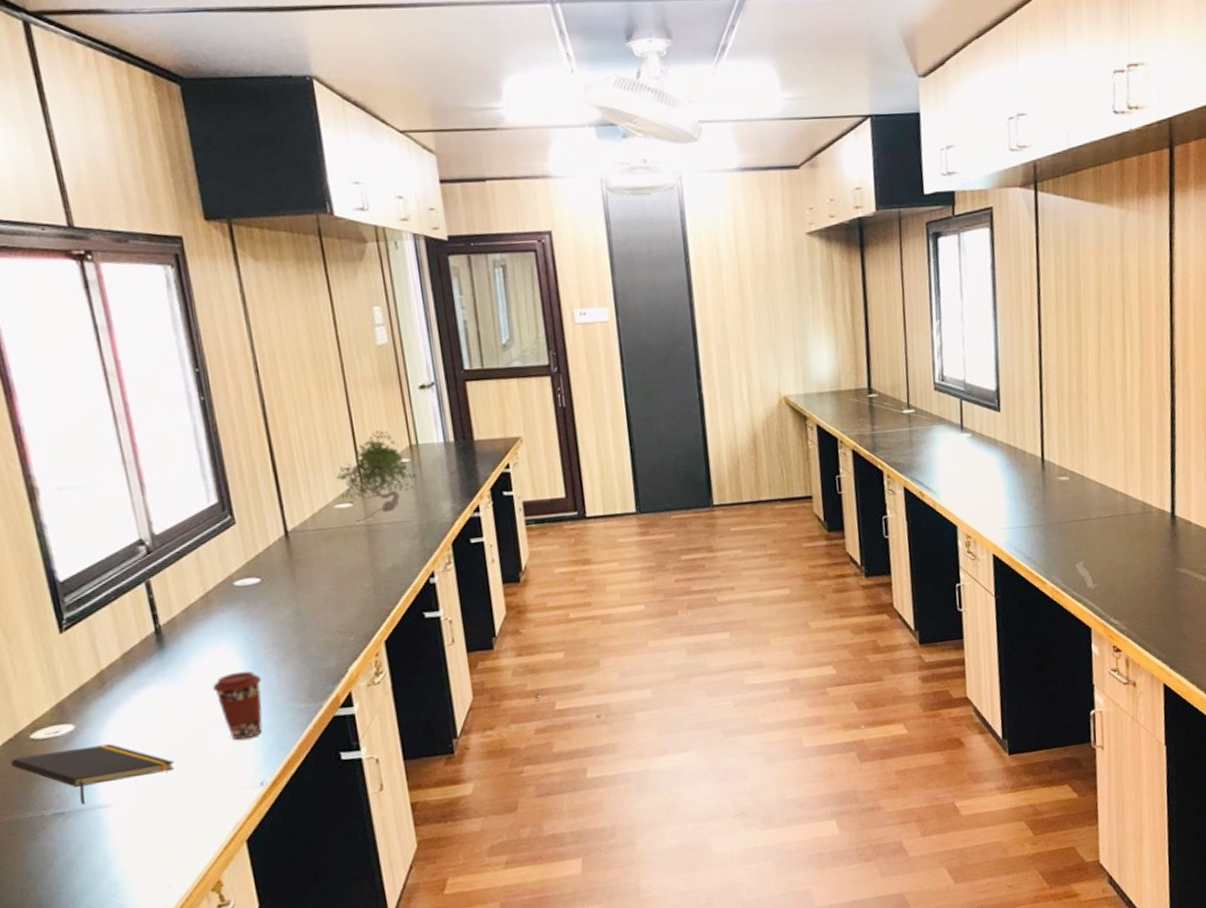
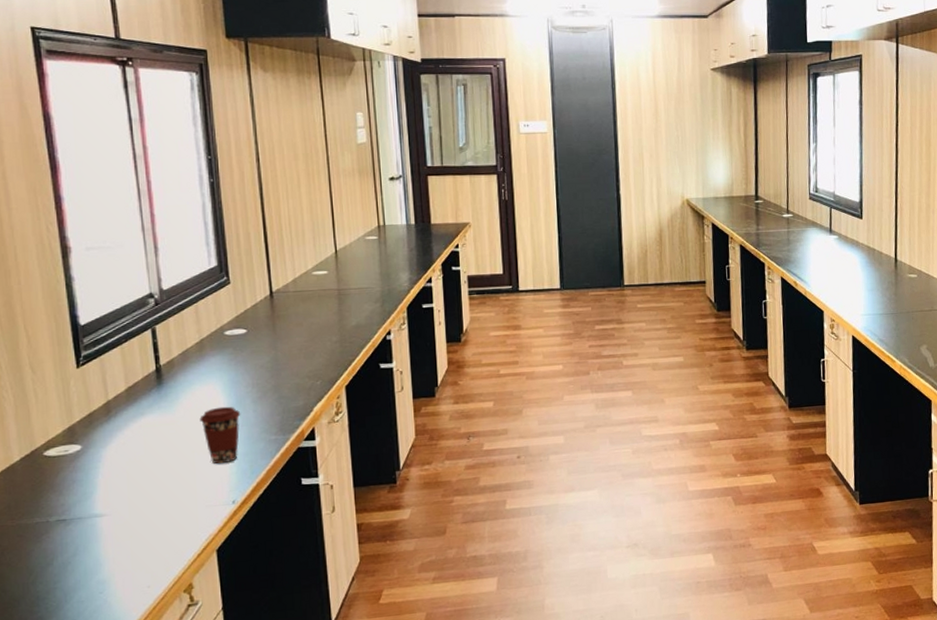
notepad: present [11,744,175,804] -> none [25,463,162,513]
plant: present [337,430,418,523] -> none [316,212,383,288]

